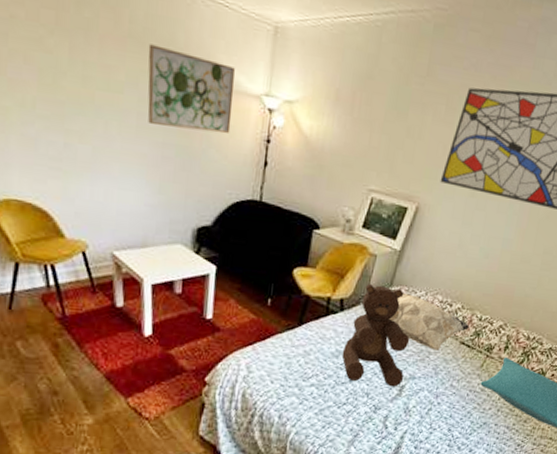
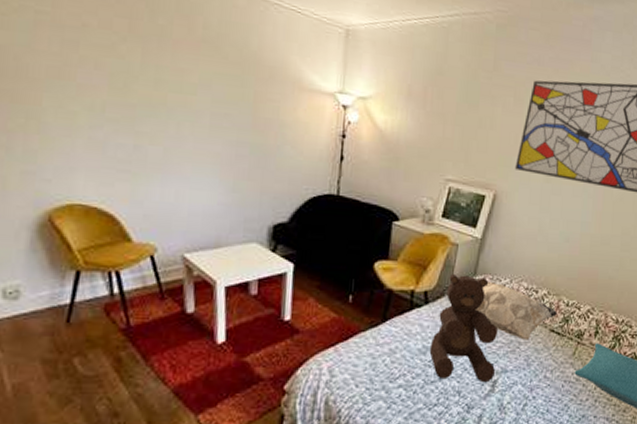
wall art: present [147,44,235,135] -> none [221,48,308,131]

